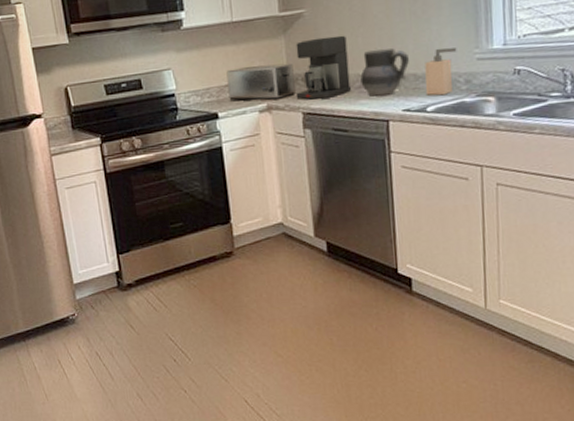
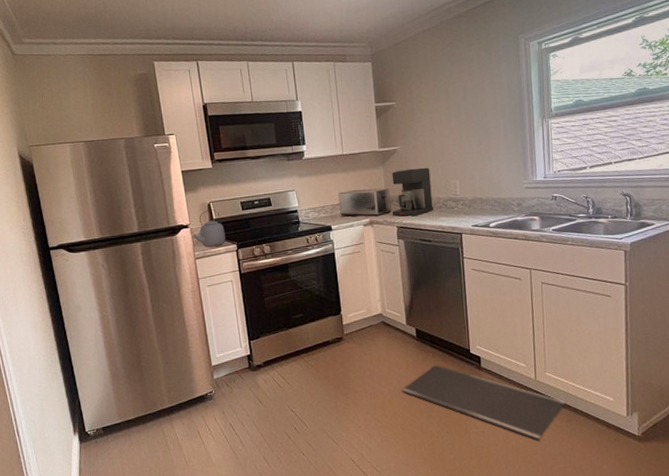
teakettle: none [48,95,87,142] -> present [193,209,226,248]
door mat: none [309,287,528,387] -> present [403,364,567,442]
ceramic jug: present [360,47,409,97] -> none [440,177,476,215]
soap dispenser: present [425,48,457,96] -> none [488,179,511,215]

